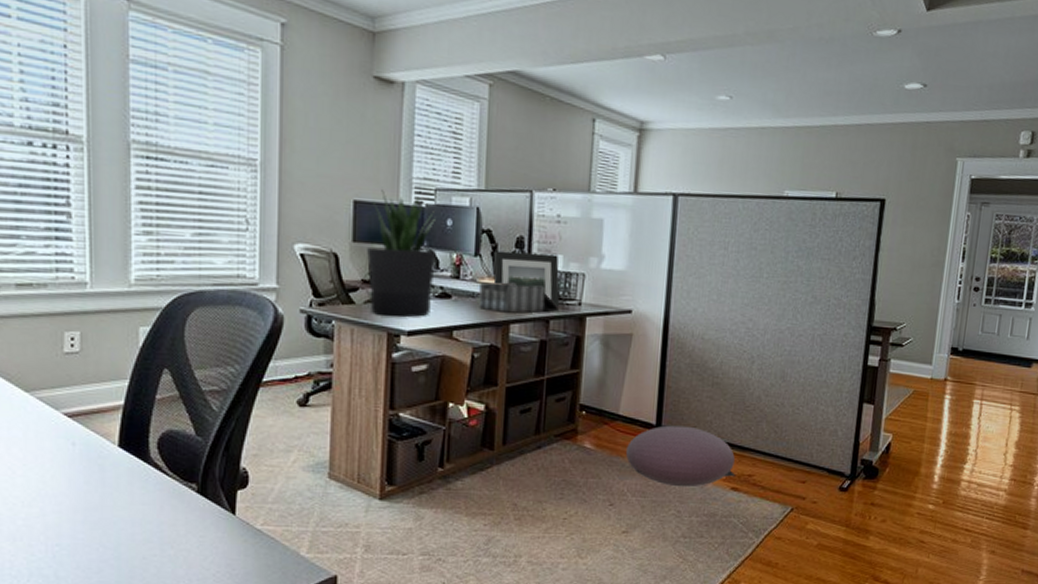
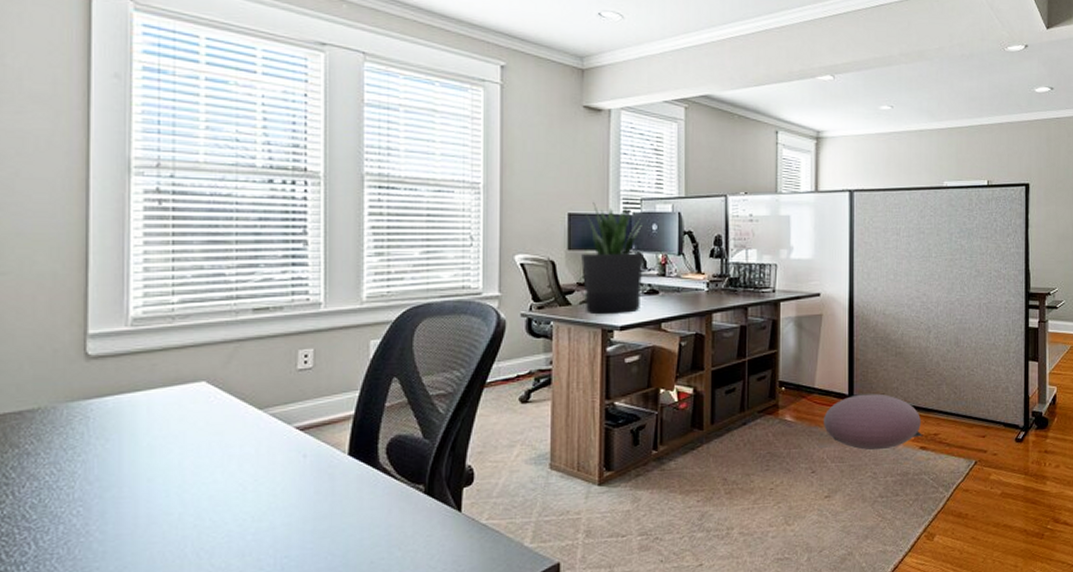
desk organizer: present [479,282,560,313] -> none [684,276,757,303]
picture frame: present [493,250,559,308] -> none [694,249,755,296]

